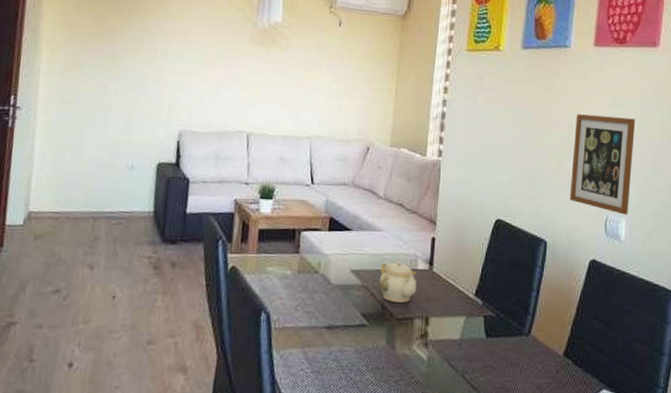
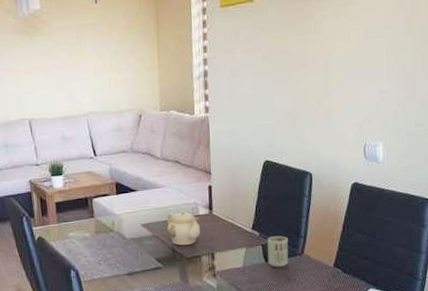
cup: none [488,307,514,347] -> present [267,235,289,268]
picture frame: present [569,114,636,215] -> none [329,47,388,139]

